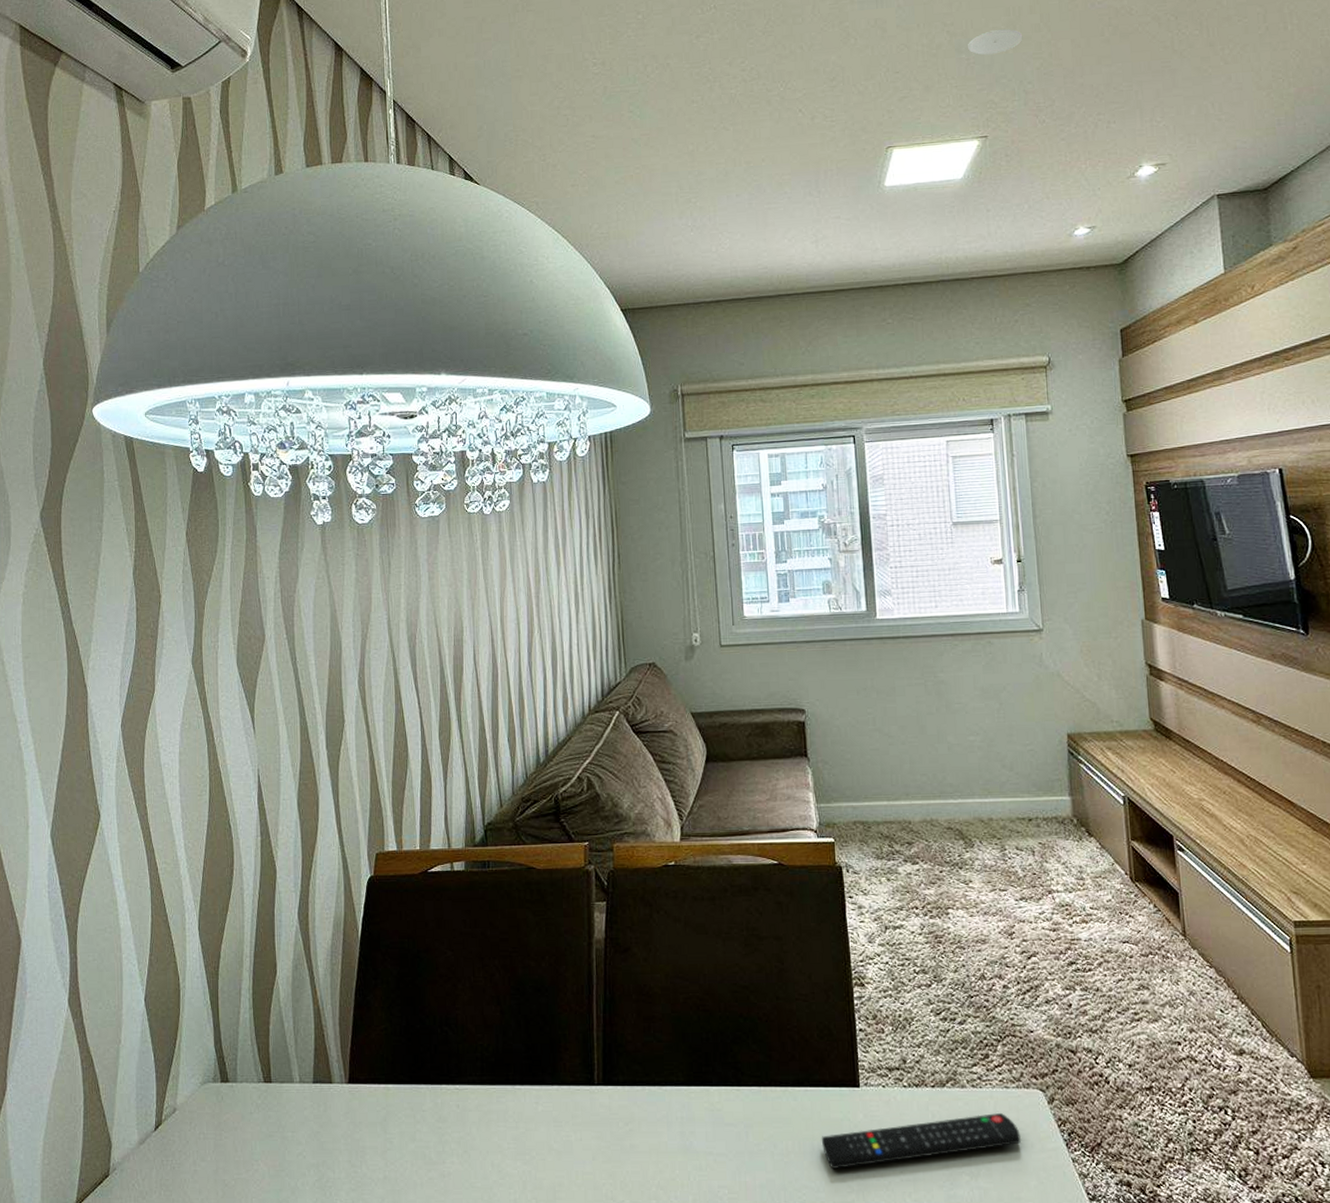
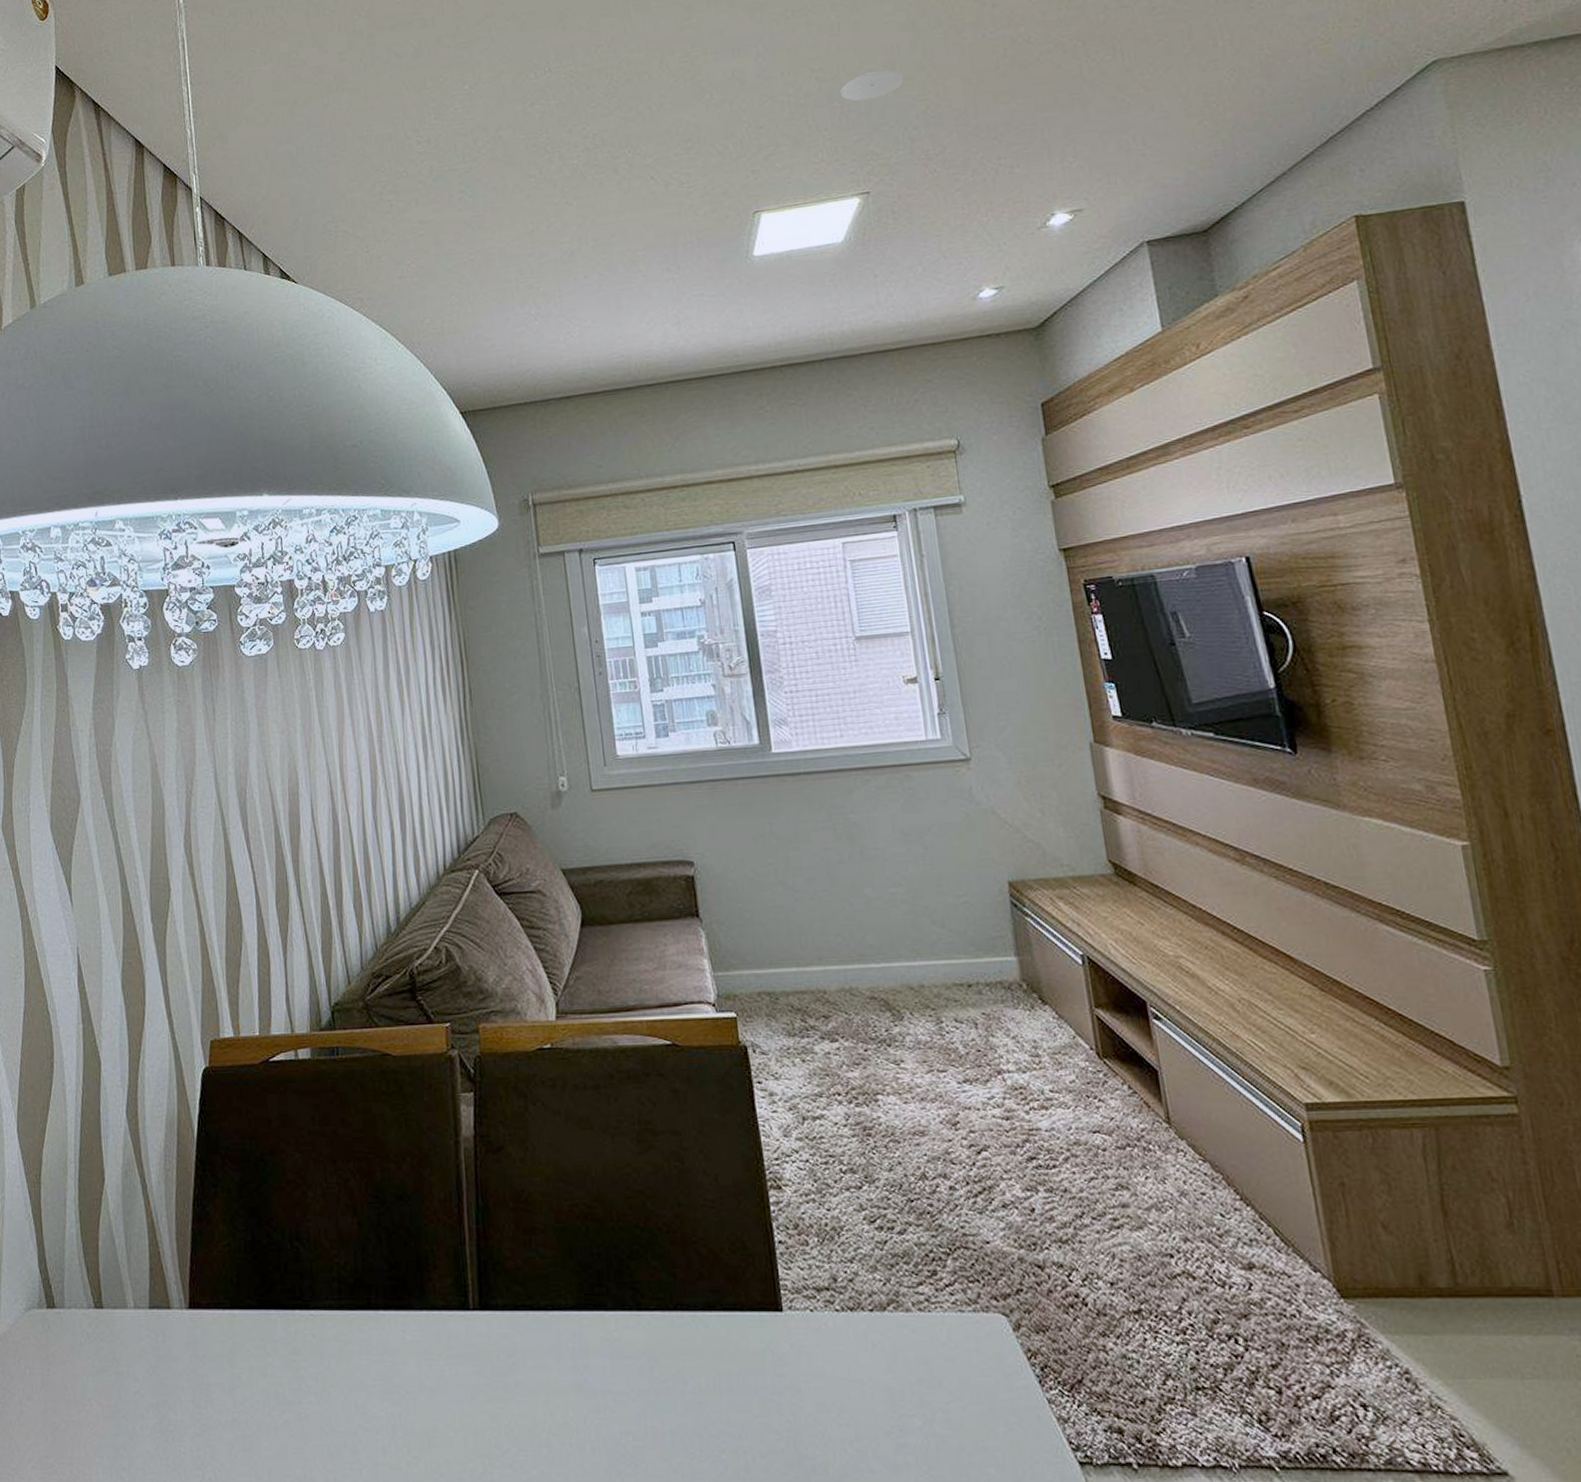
remote control: present [821,1113,1022,1169] -> none [739,1343,984,1411]

